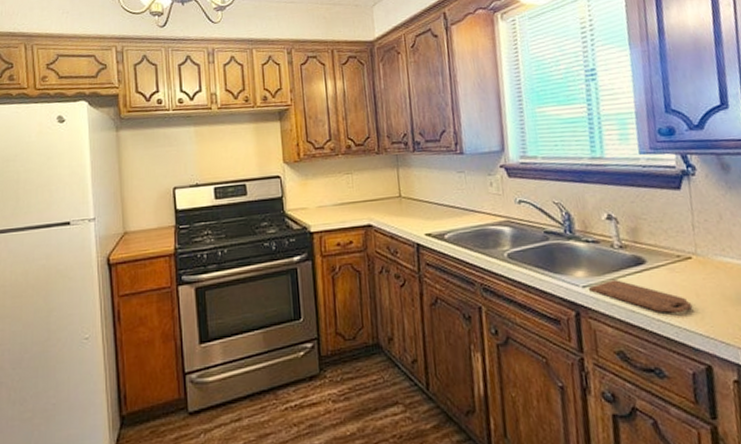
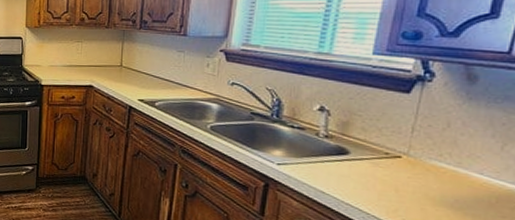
cutting board: present [589,280,693,314] -> none [284,163,388,203]

